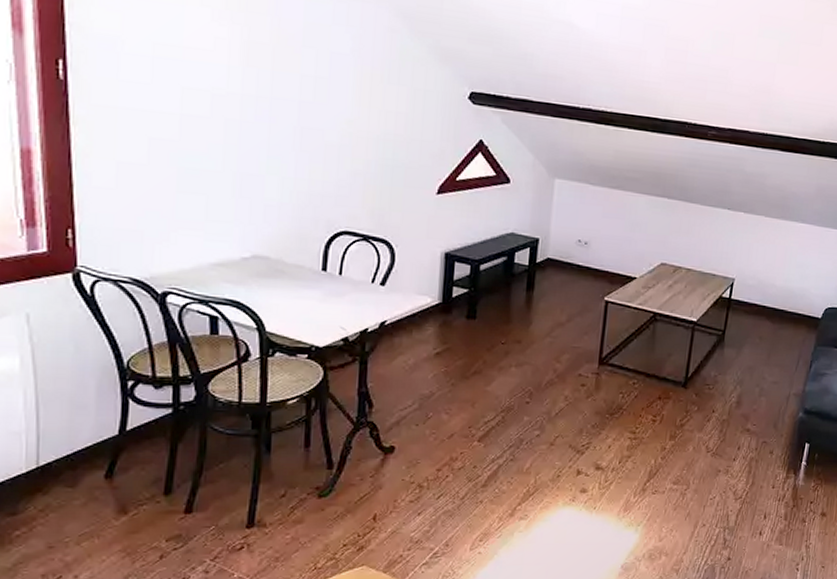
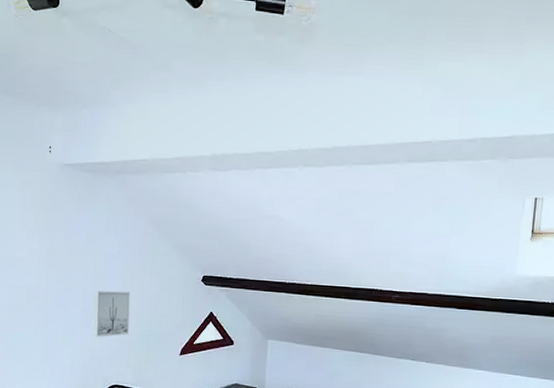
wall art: none [311,102,368,166] -> present [92,290,131,337]

